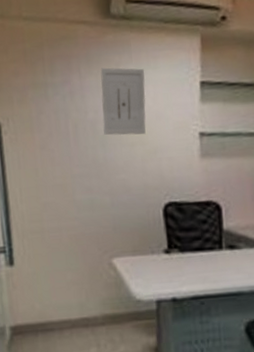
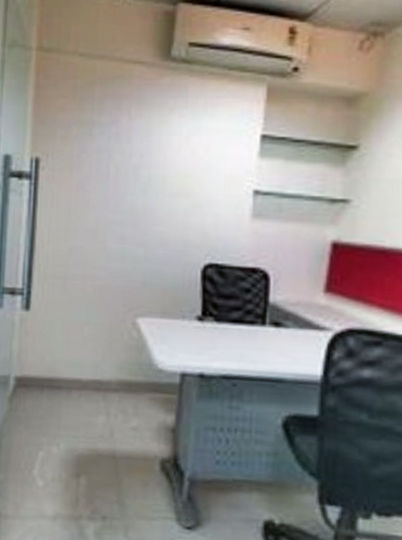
wall art: present [100,67,146,136] -> none [146,111,200,186]

